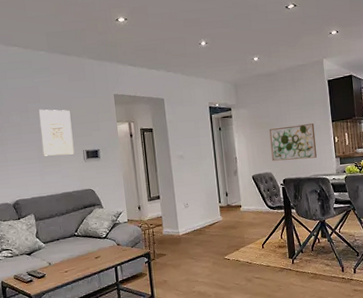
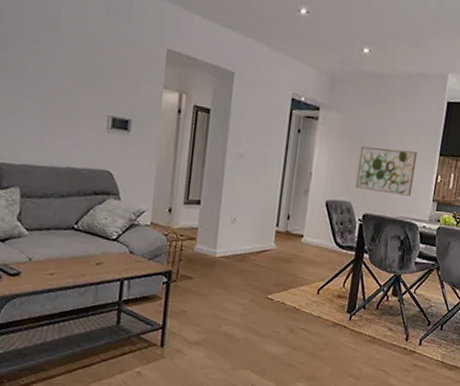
wall art: present [39,109,75,156] -> none [49,42,100,118]

